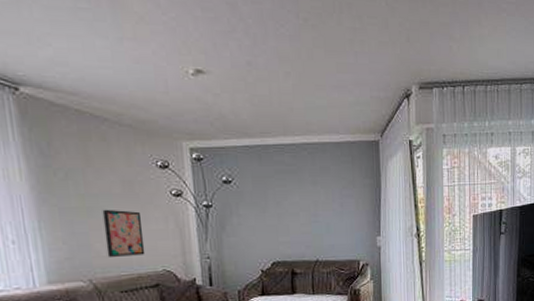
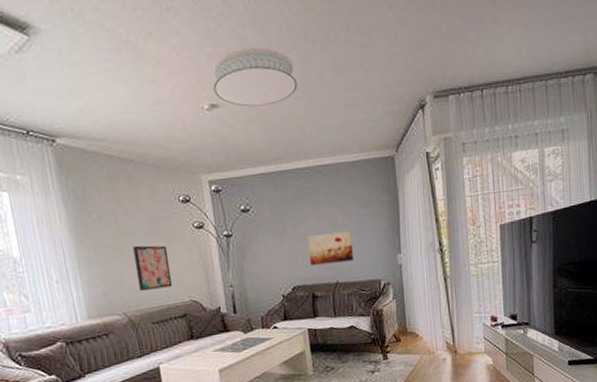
ceiling light: none [199,16,287,78] -> present [212,47,298,107]
wall art: none [289,210,335,242] -> present [307,230,354,266]

